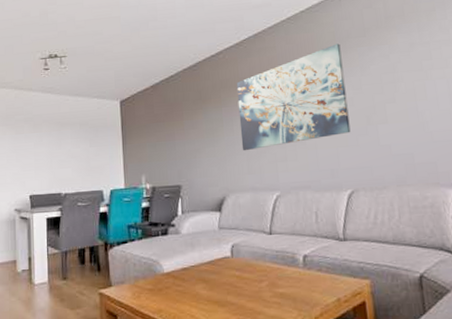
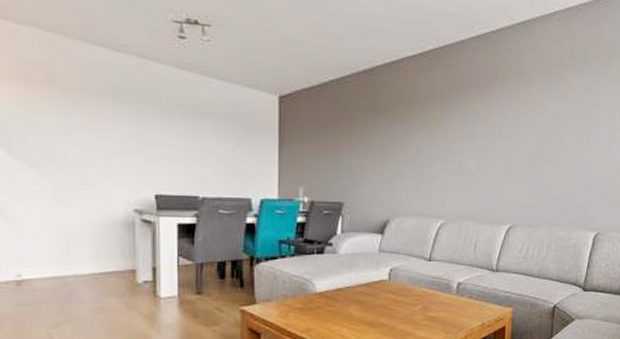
wall art: present [236,43,351,151] -> none [412,75,524,175]

